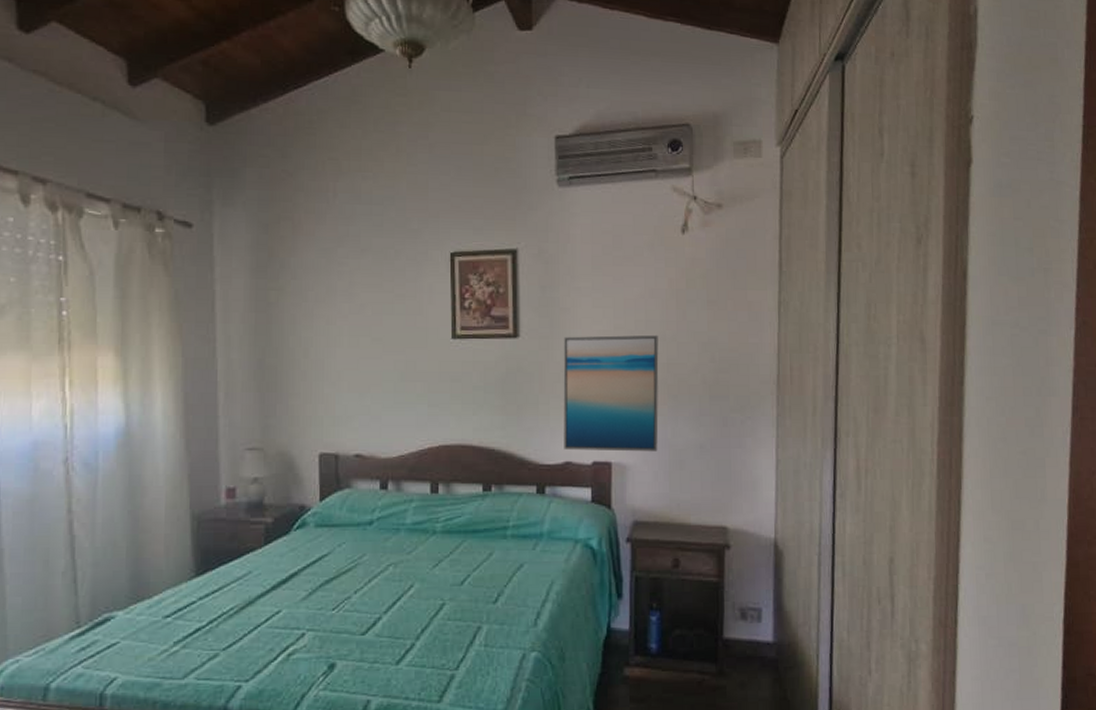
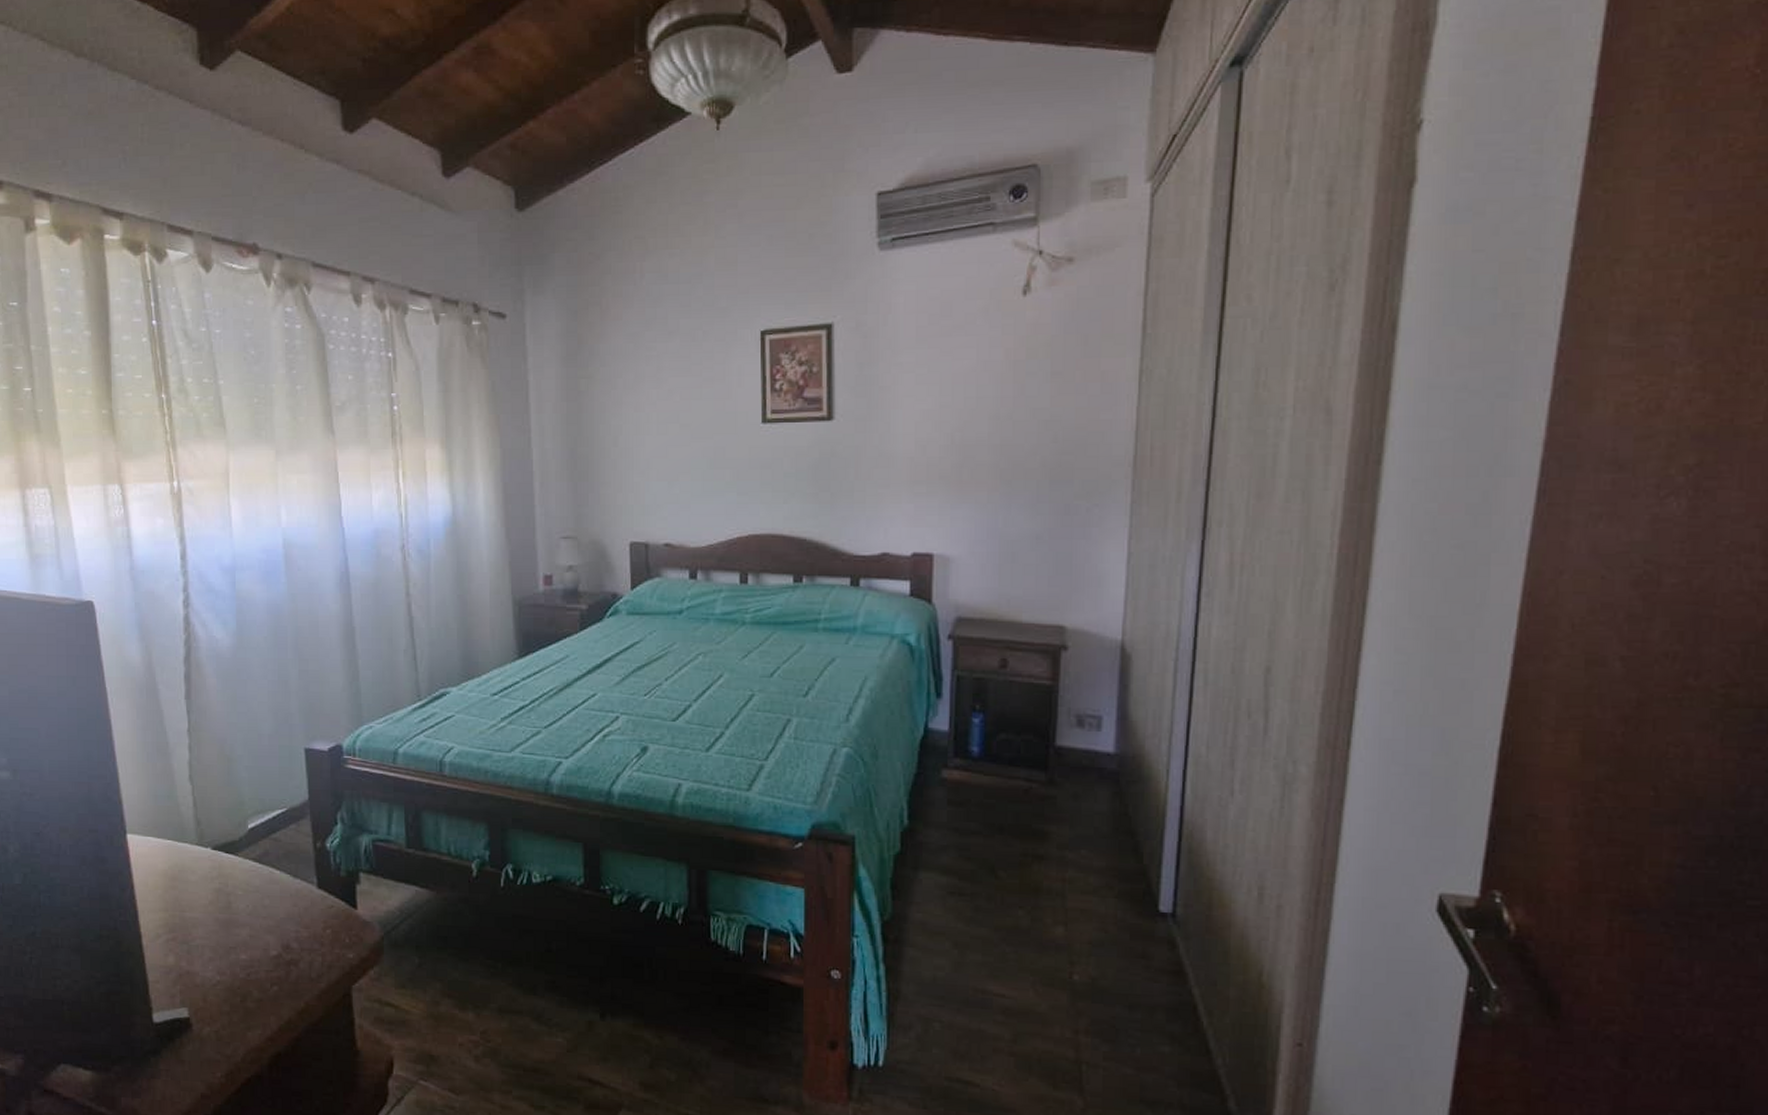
wall art: present [563,334,659,452] -> none [881,413,991,543]

